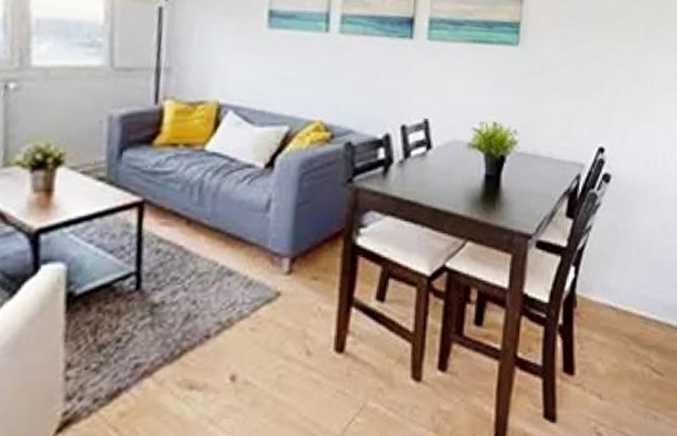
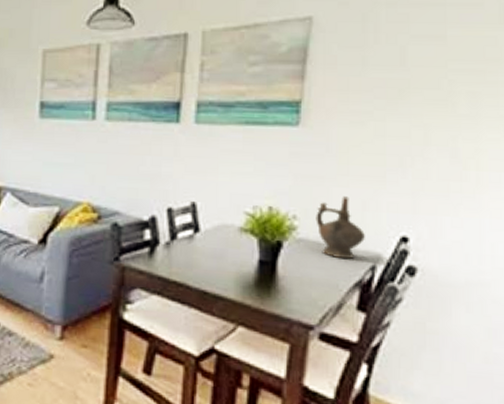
ceremonial vessel: none [533,112,572,169] -> present [316,196,365,259]

